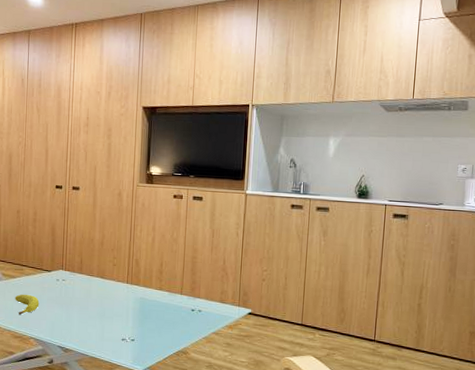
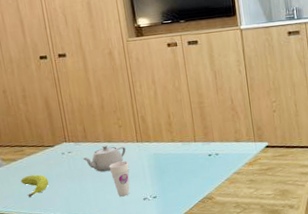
teapot: none [74,280,116,305] -> present [82,145,127,172]
cup: none [96,298,115,333] -> present [109,161,130,197]

